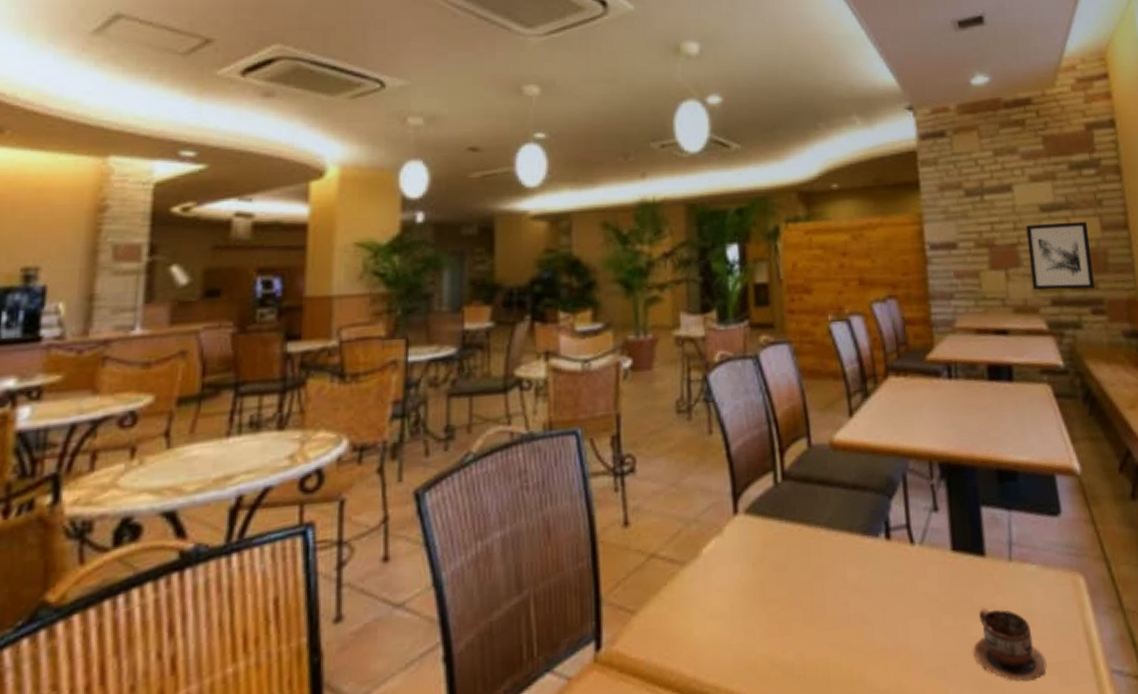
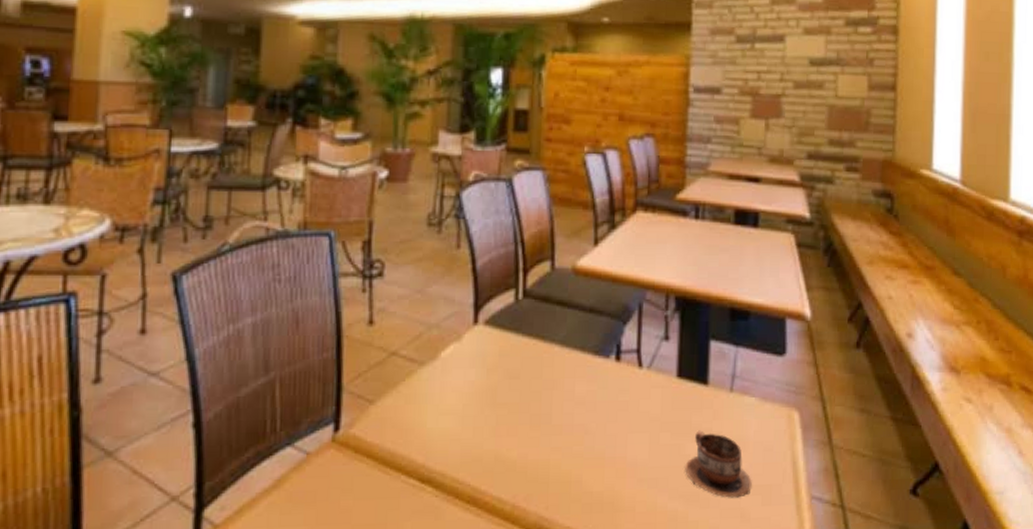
wall art: present [1026,221,1095,290] -> none [790,77,854,146]

